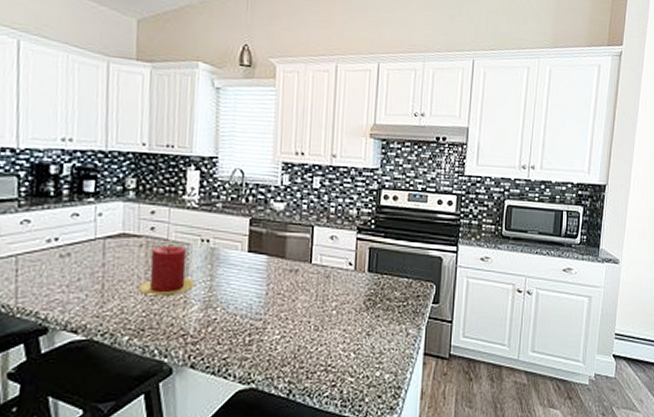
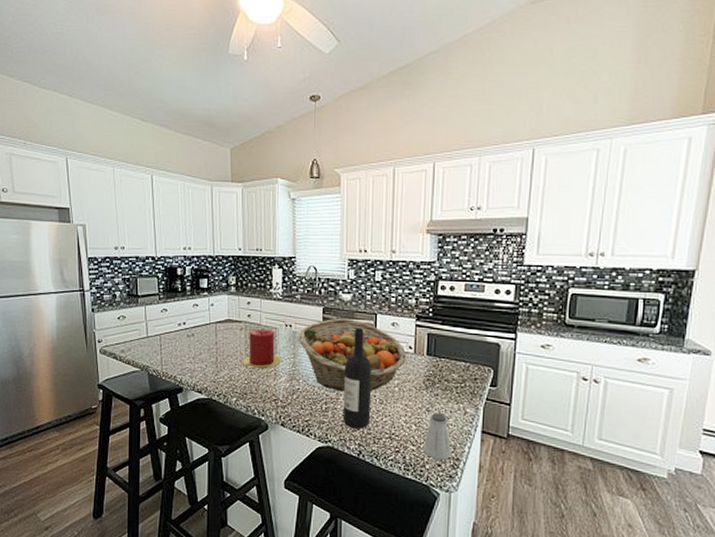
fruit basket: none [216,232,346,320] -> present [298,319,406,392]
wine bottle: none [270,242,307,364] -> present [342,328,372,429]
saltshaker: none [361,337,393,390] -> present [422,413,452,460]

